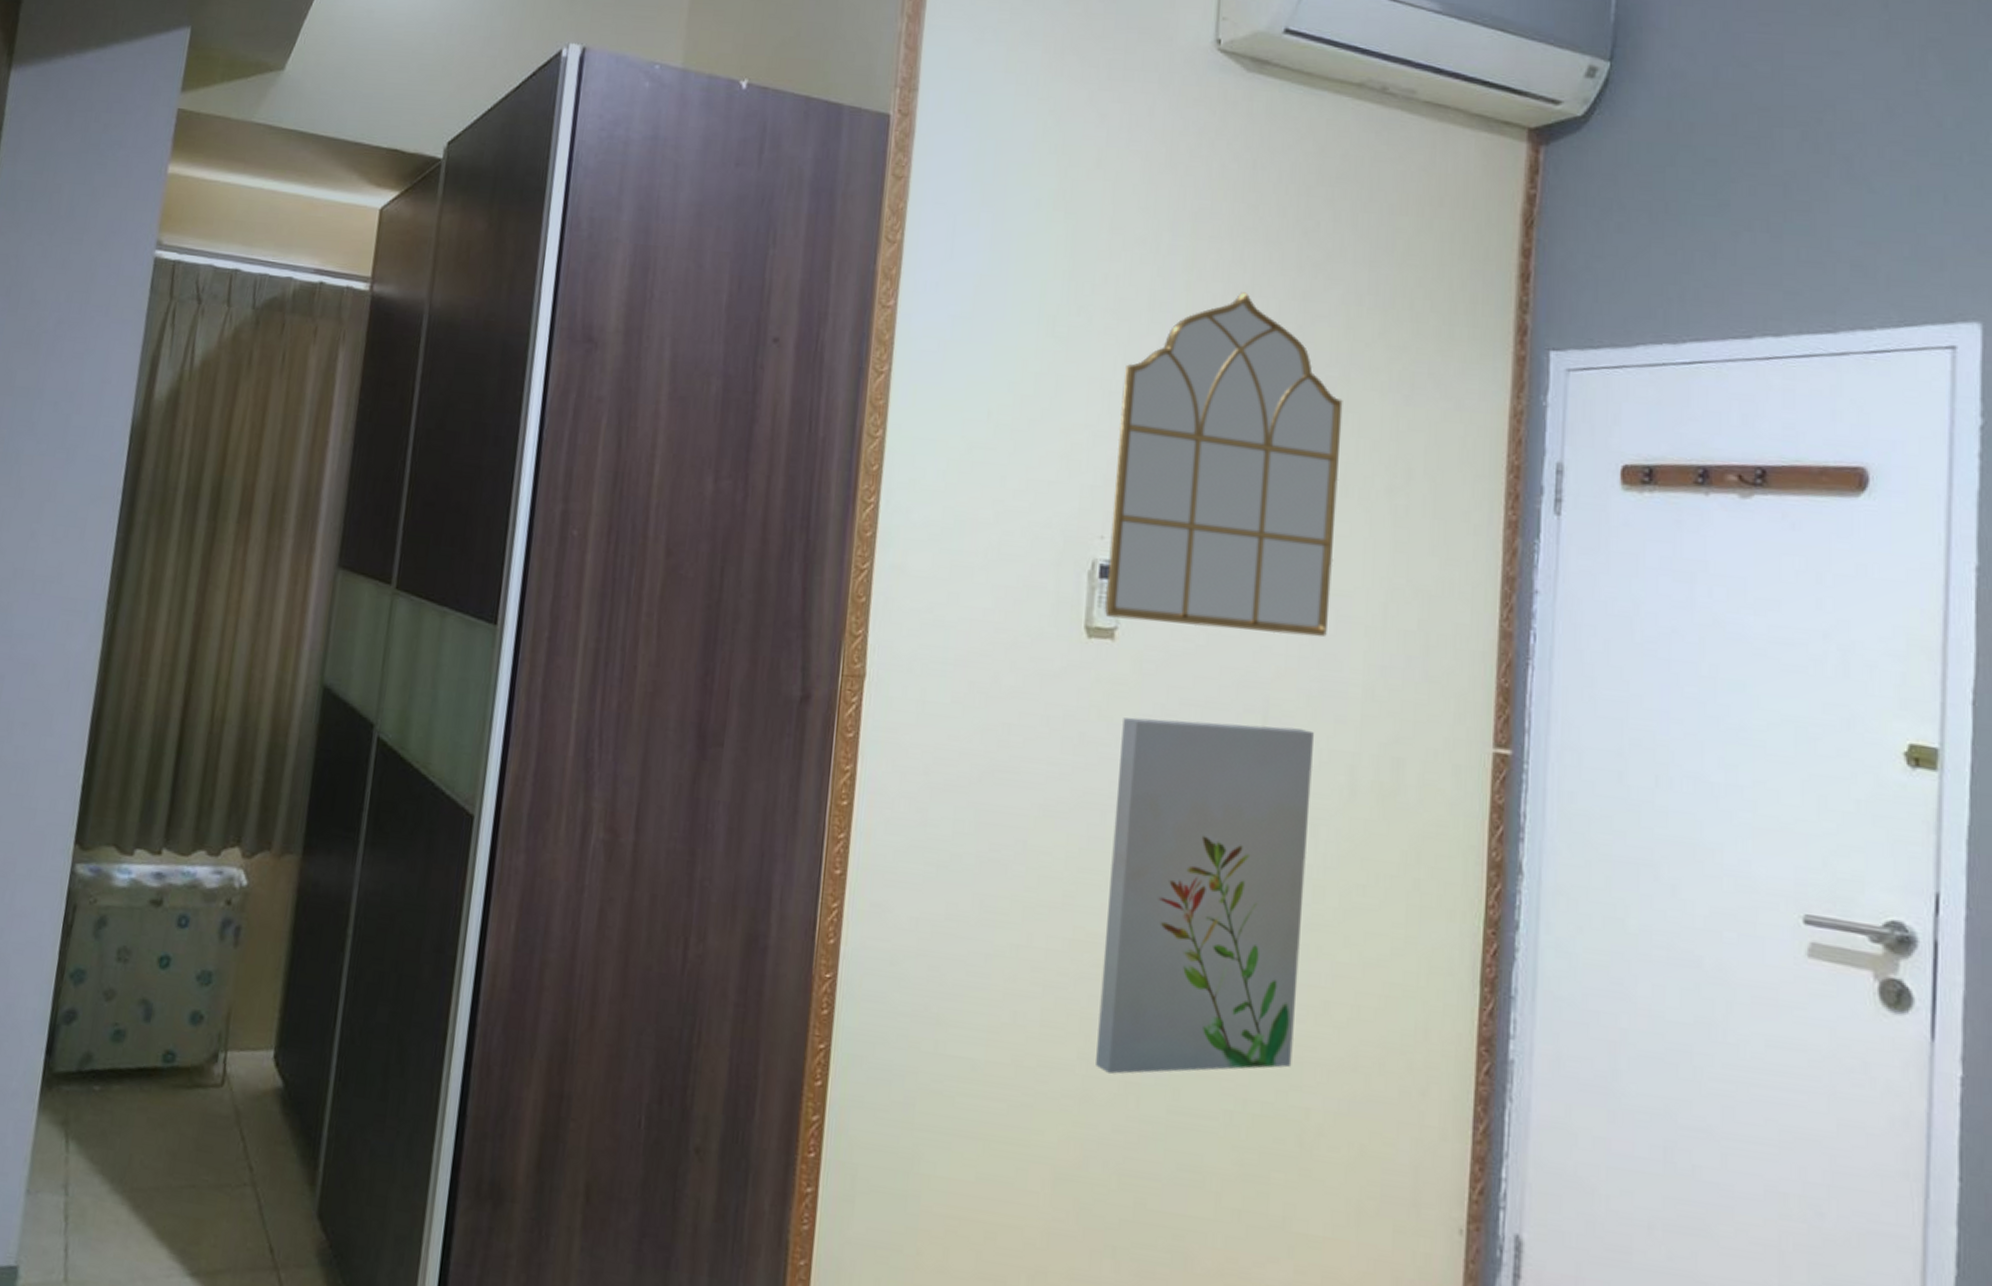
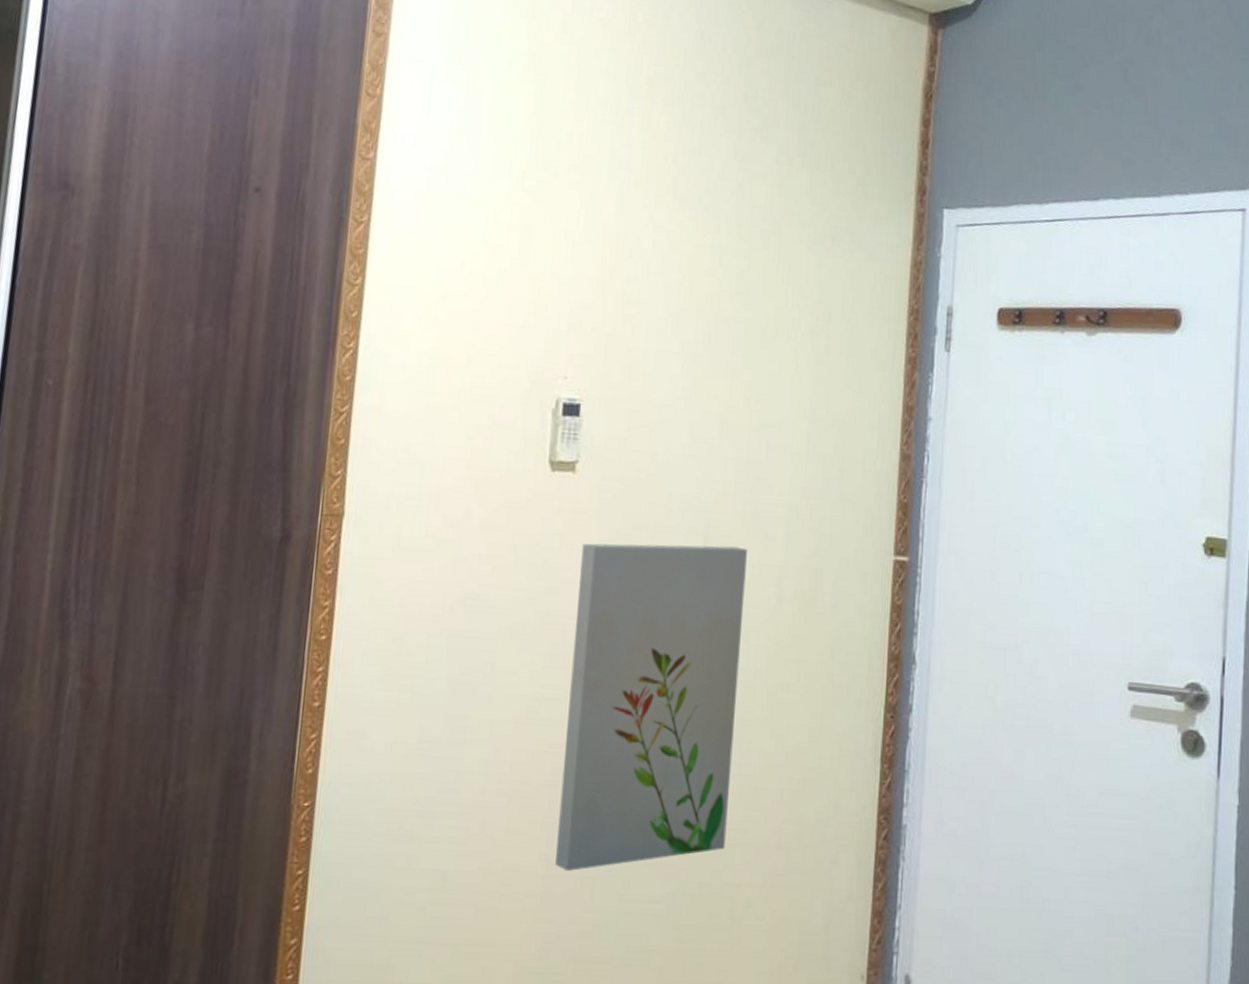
mirror: present [1104,292,1343,638] -> none [566,152,775,464]

